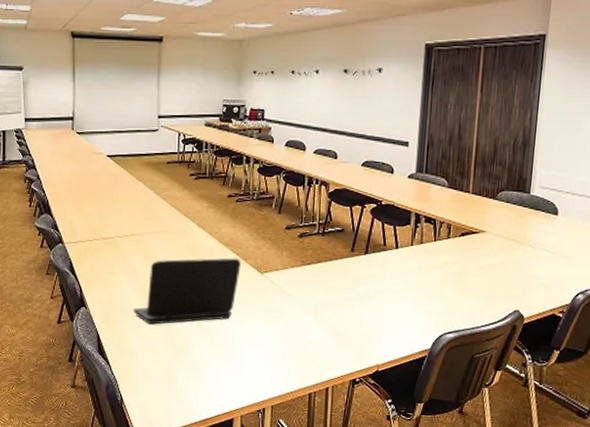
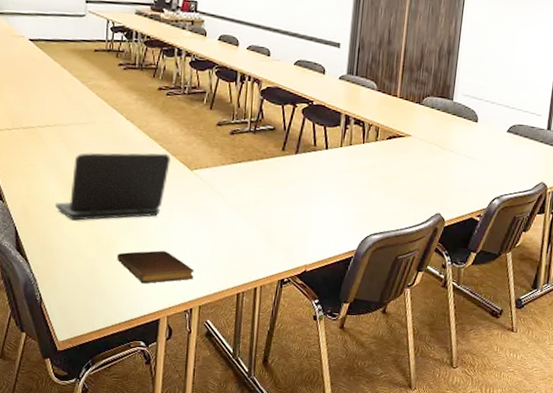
notebook: none [191,352,266,384] -> present [117,250,194,283]

